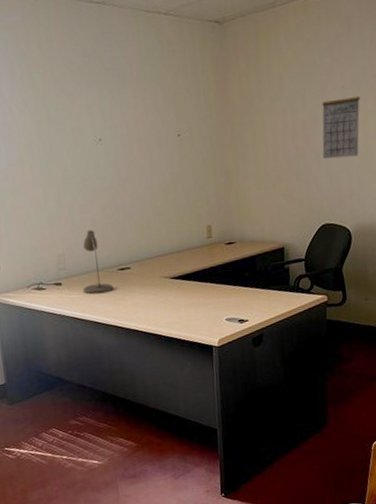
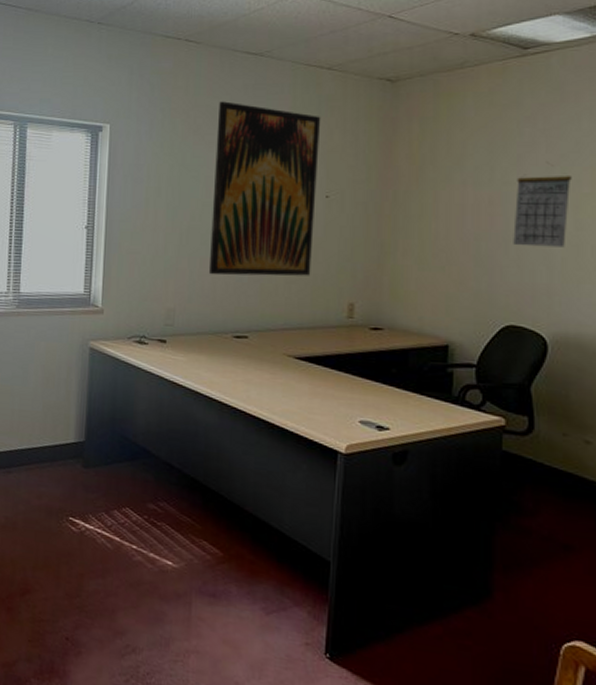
wall art: none [72,52,174,219] -> present [208,101,321,276]
desk lamp: present [82,230,114,295] -> none [188,287,225,361]

